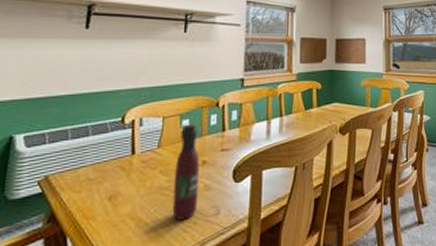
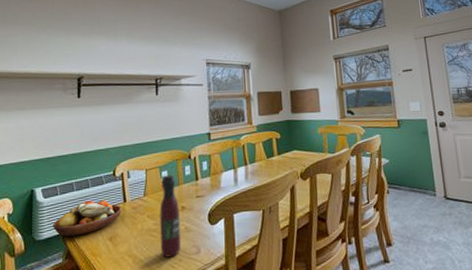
fruit bowl: none [34,151,129,195] -> present [53,200,122,237]

